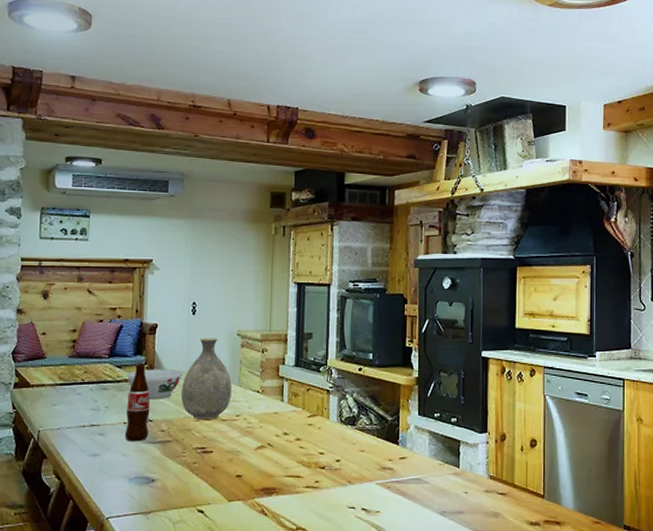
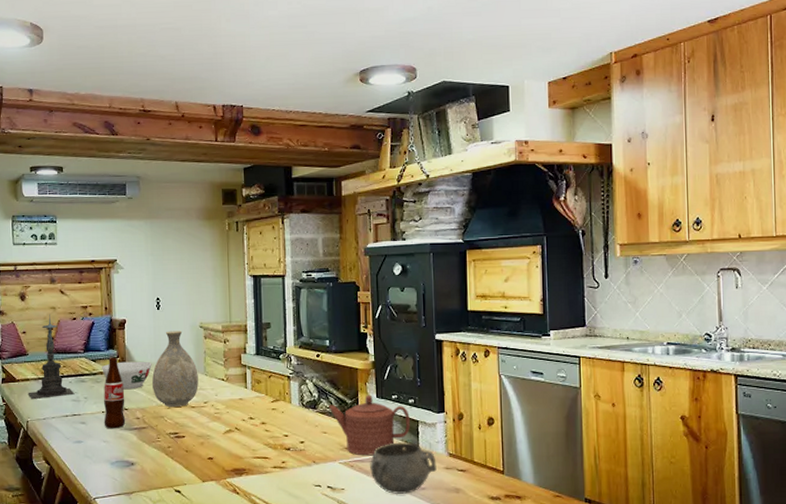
candle holder: none [42,314,95,408] -> present [27,314,75,400]
teapot: none [368,412,451,477] -> present [329,395,410,456]
decorative bowl: none [406,463,476,519] -> present [369,442,437,495]

